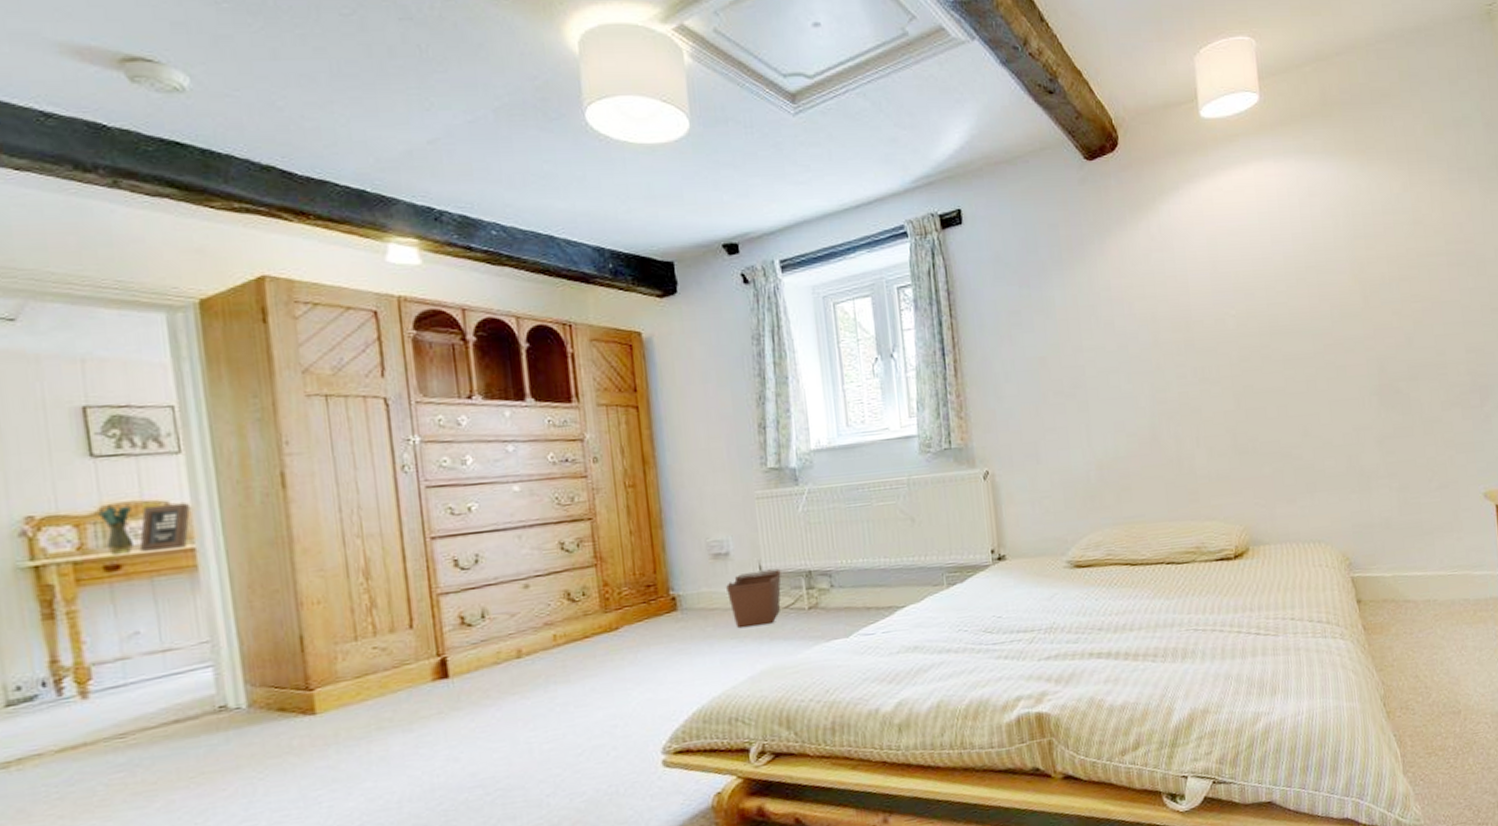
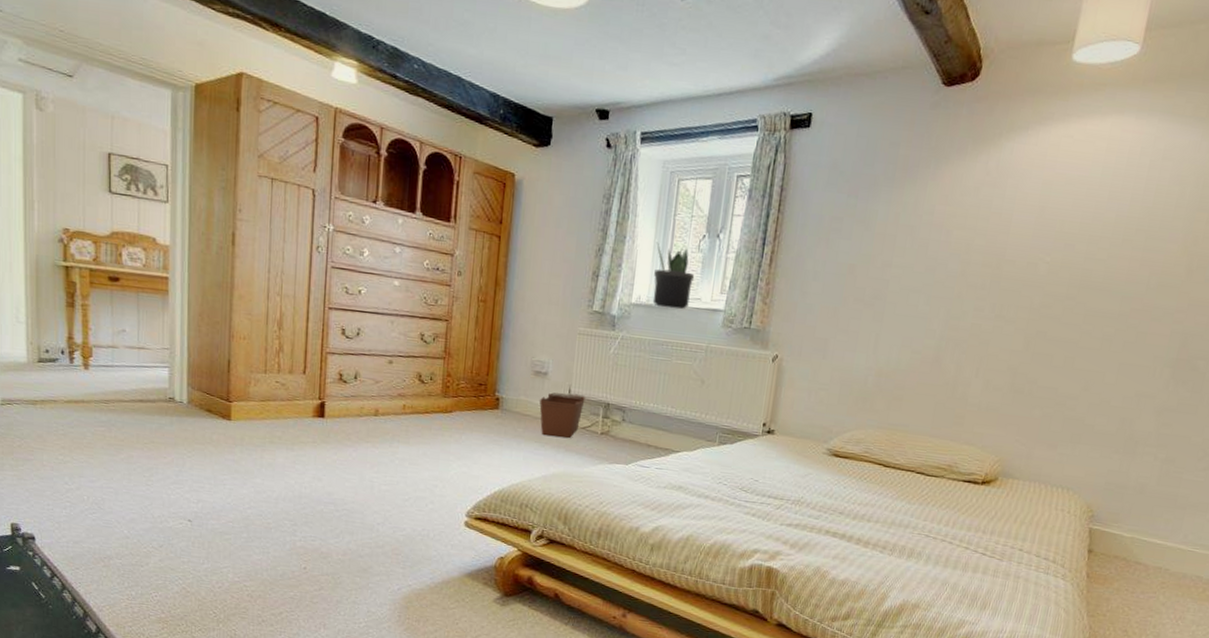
vase: present [98,505,135,556] -> none [110,232,132,272]
picture frame: present [139,503,190,553] -> none [133,238,169,276]
planter: none [824,373,877,448] -> present [652,242,695,310]

